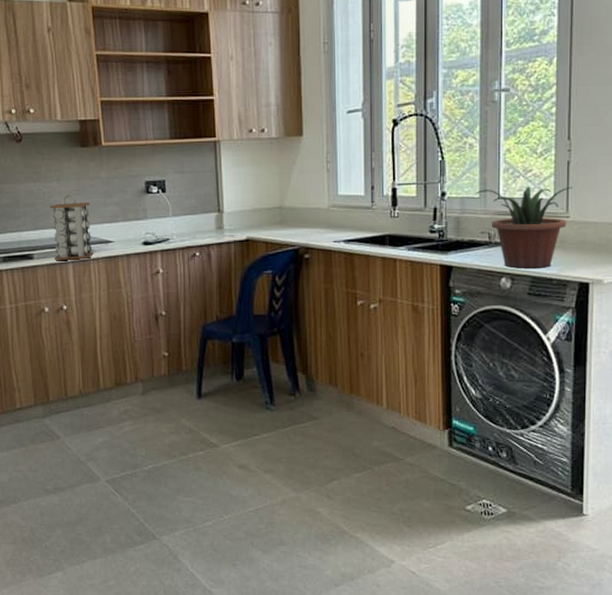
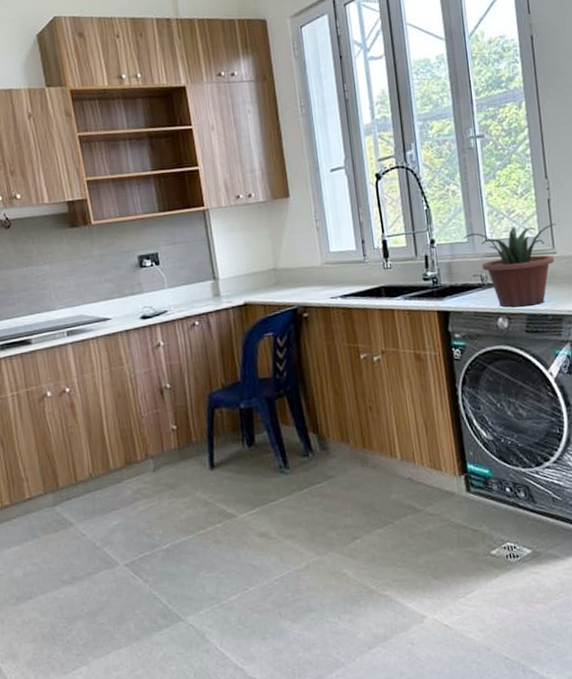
spice rack: present [49,193,94,261] -> none [44,275,93,343]

